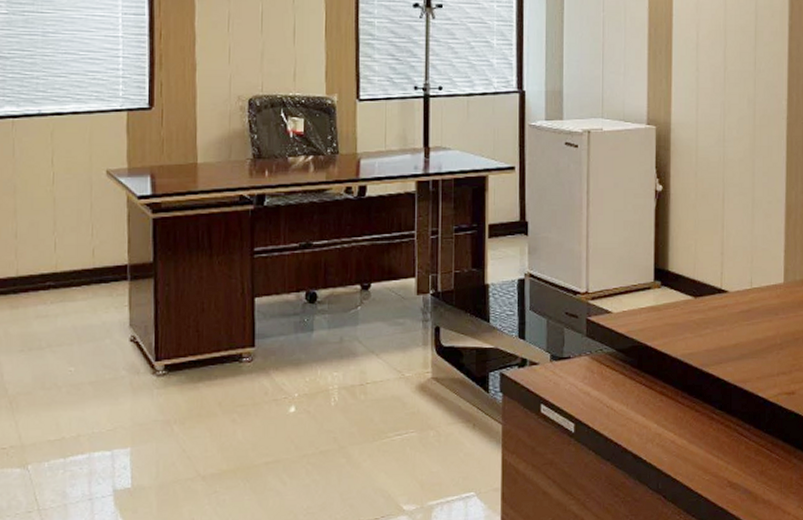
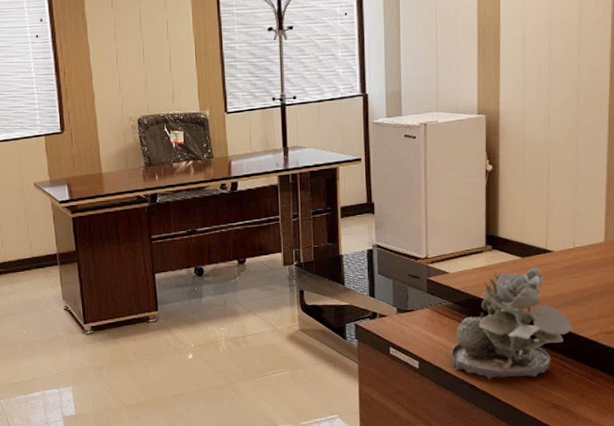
succulent plant: none [613,310,750,450] -> present [451,267,572,380]

